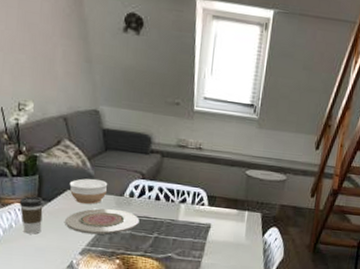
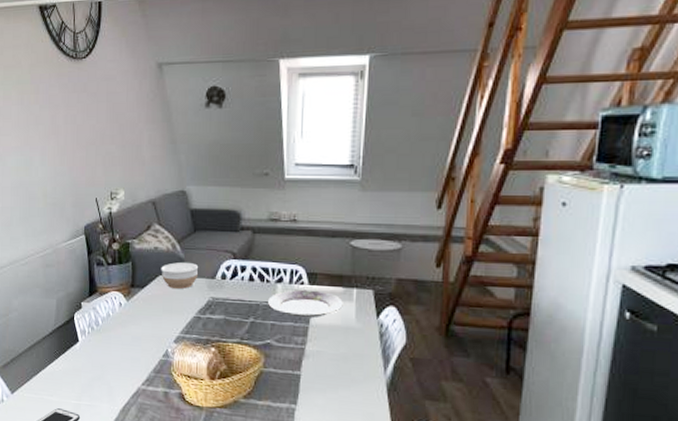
coffee cup: present [19,196,44,234] -> none [115,284,137,323]
plate: present [65,208,139,235] -> none [158,293,233,321]
plate: none [170,209,236,236] -> present [267,289,343,319]

